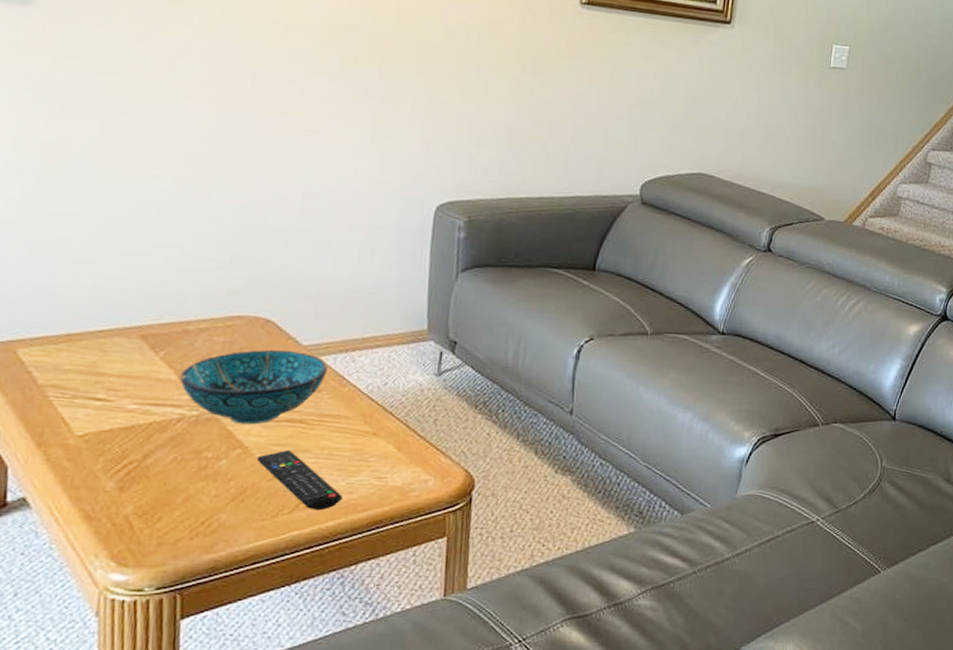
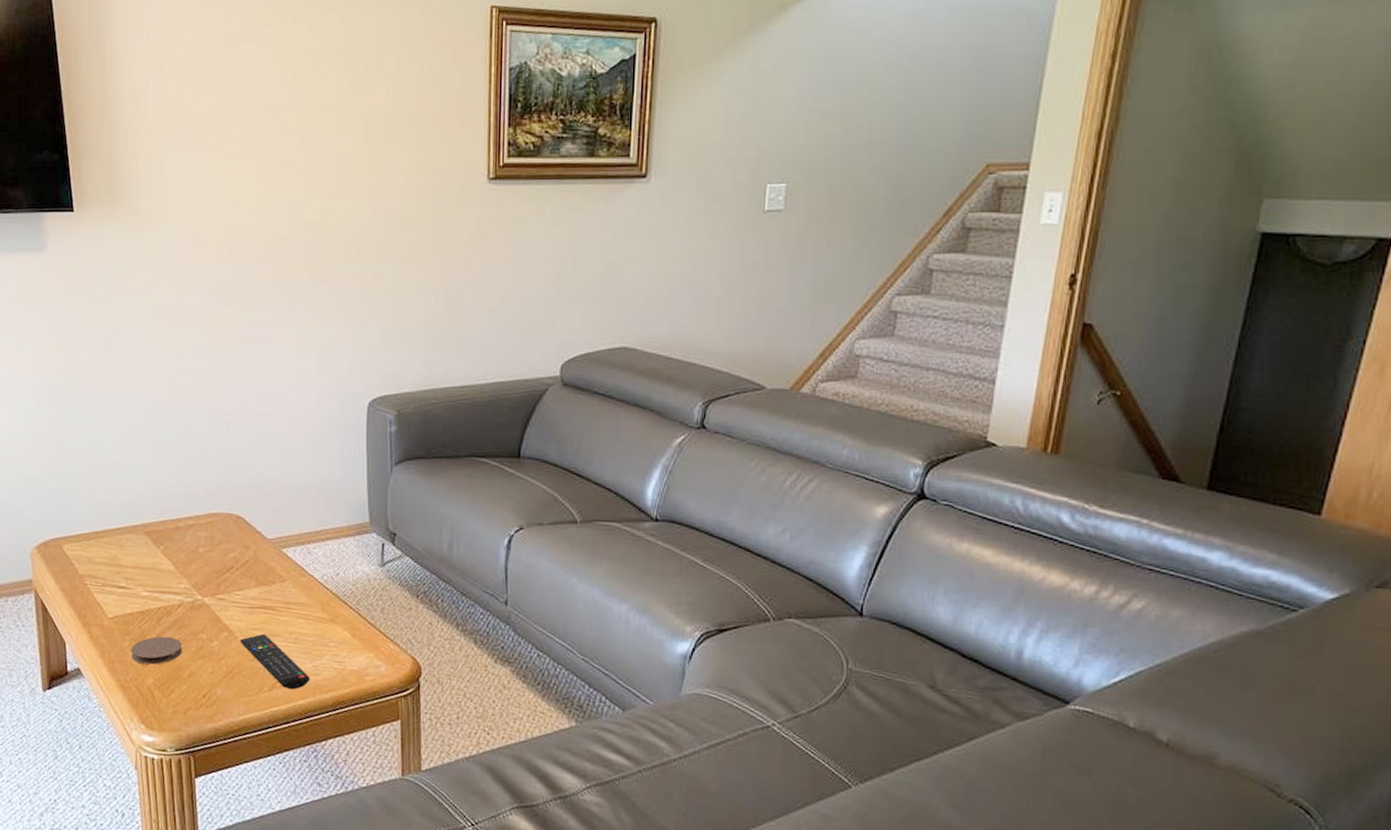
coaster: none [104,455,178,489] -> present [131,636,182,665]
decorative bowl: present [180,350,327,425] -> none [177,543,288,611]

